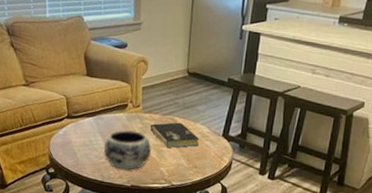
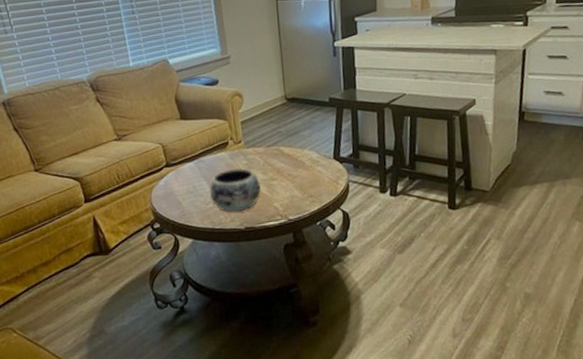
book: present [150,122,199,148] -> none [256,151,310,180]

